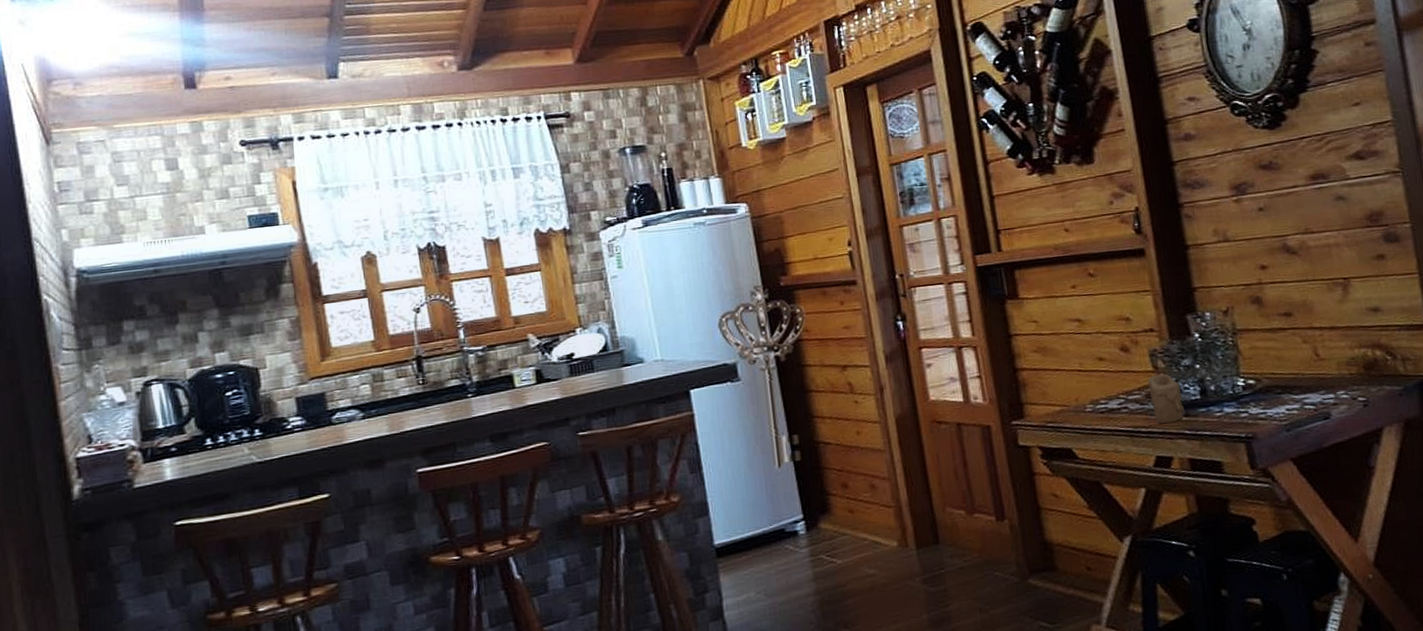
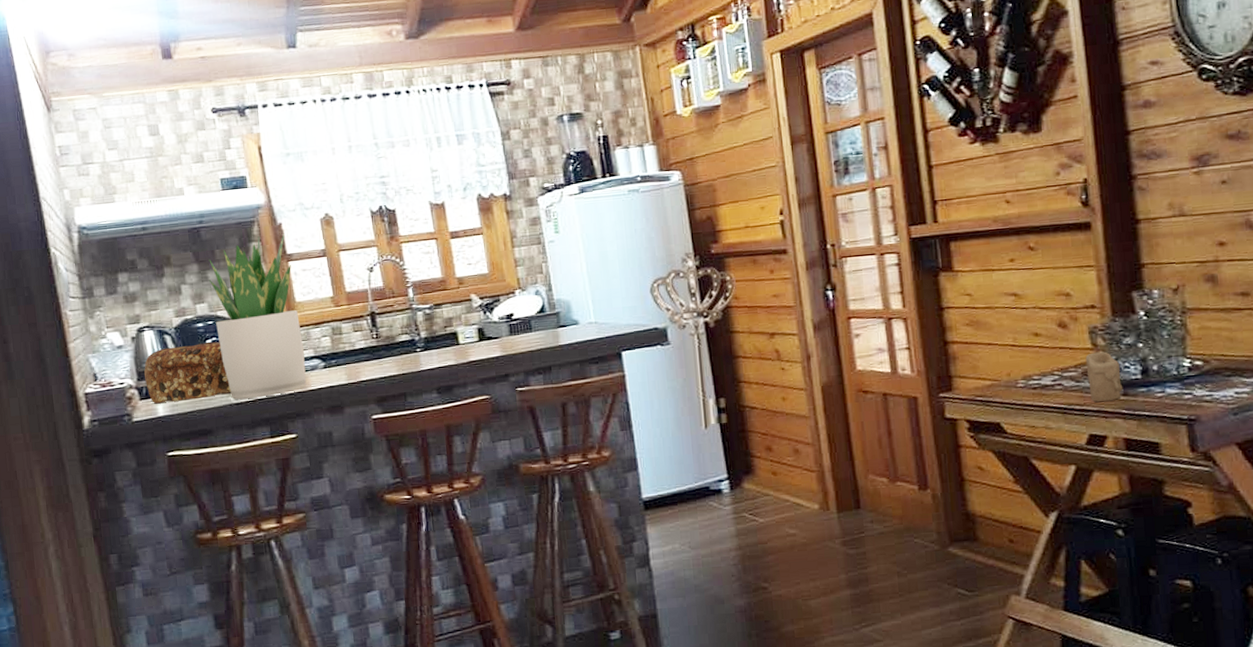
bread loaf: none [149,394,254,467] -> present [144,342,232,404]
planter: none [230,273,342,458] -> present [208,233,307,400]

